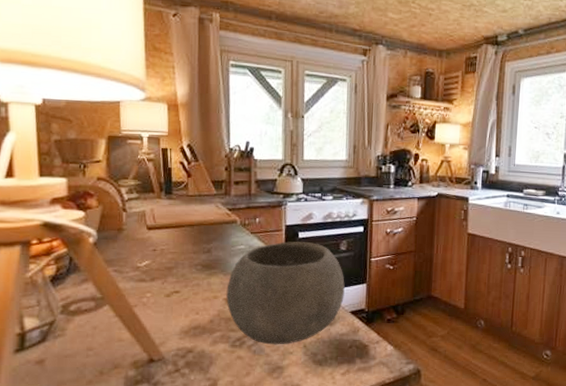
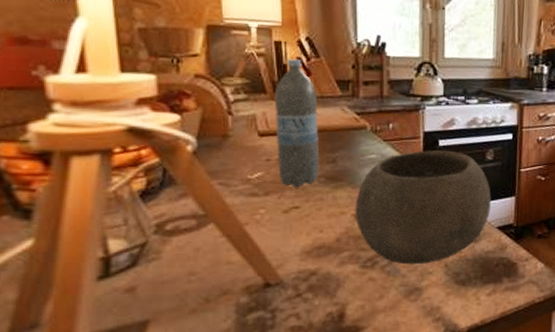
water bottle: none [160,163,197,275] -> present [274,59,320,188]

